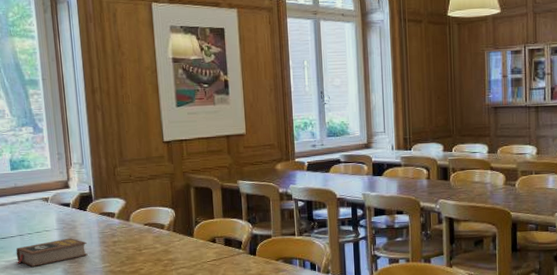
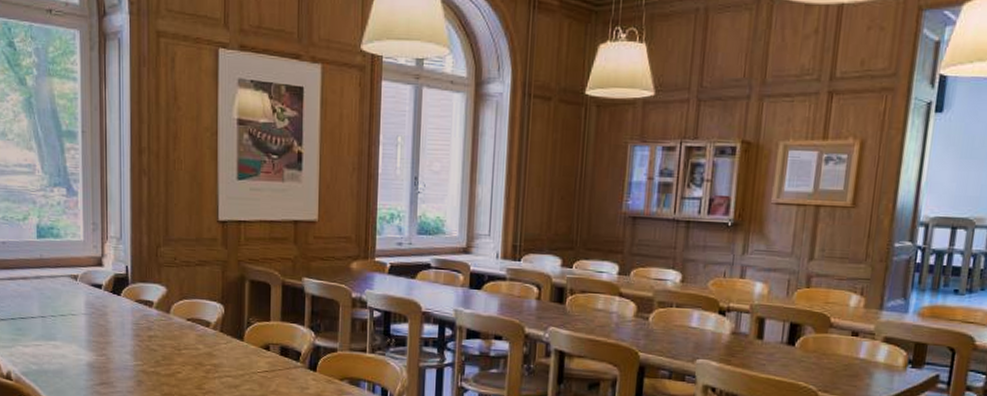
book: present [16,238,88,267] -> none [35,326,118,356]

